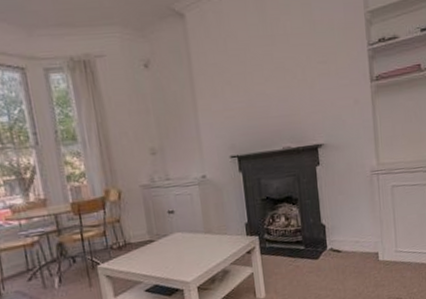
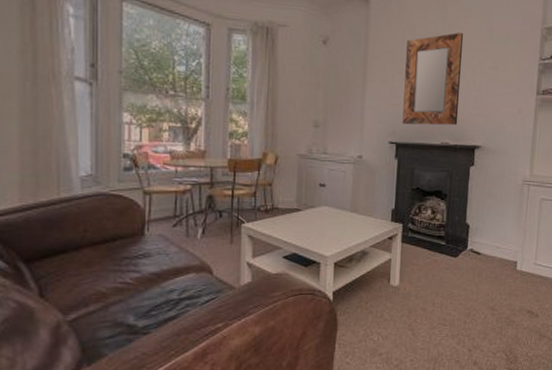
home mirror: none [230,30,296,135] -> present [402,32,463,126]

